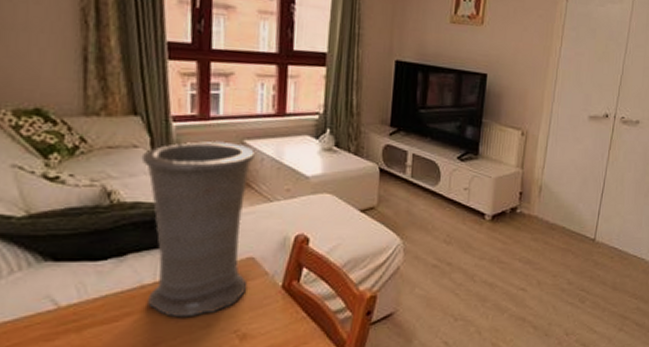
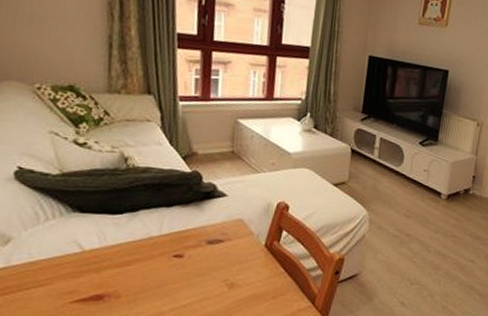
vase: present [141,140,255,318] -> none [153,118,246,266]

